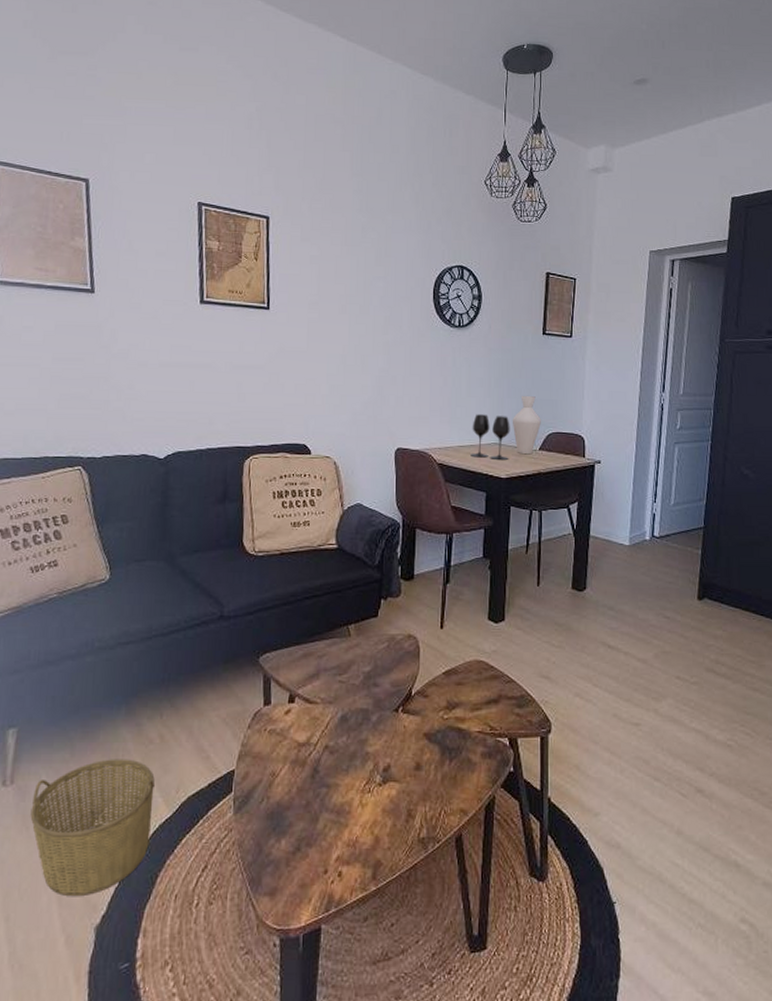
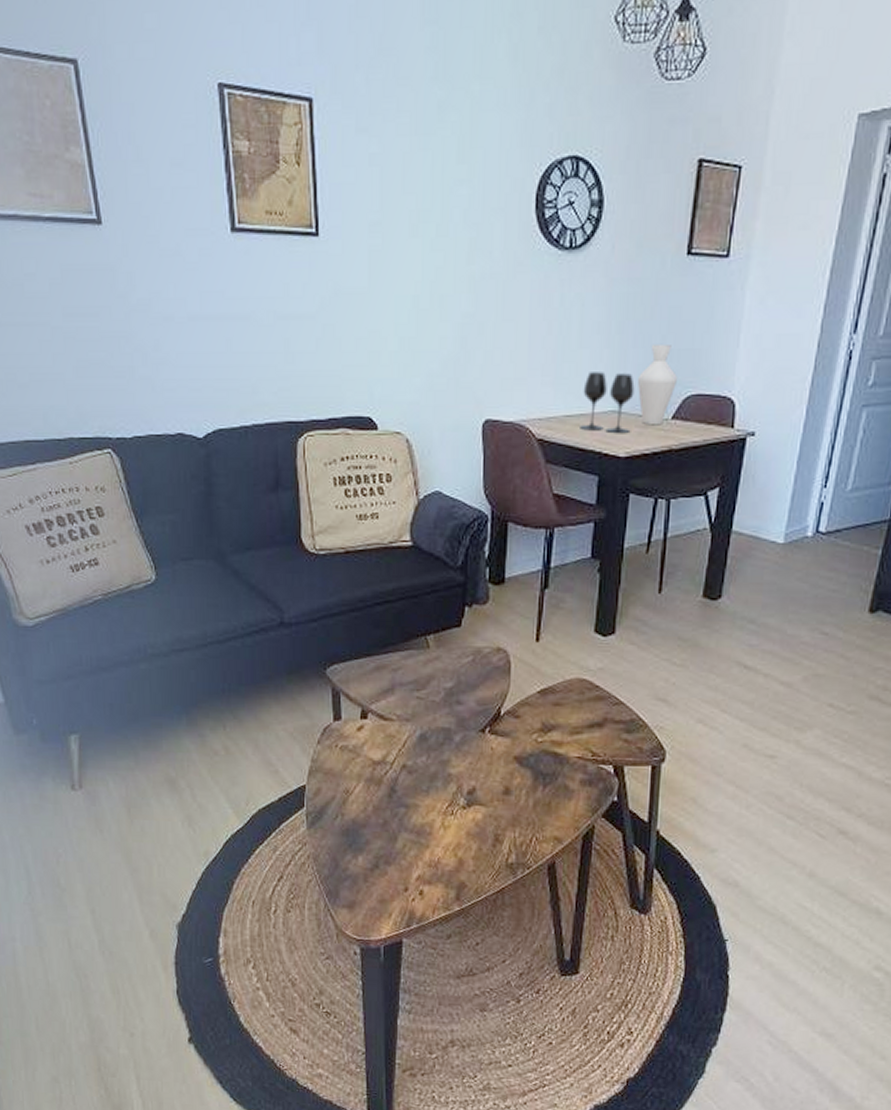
basket: present [30,759,156,897] -> none [102,768,224,897]

